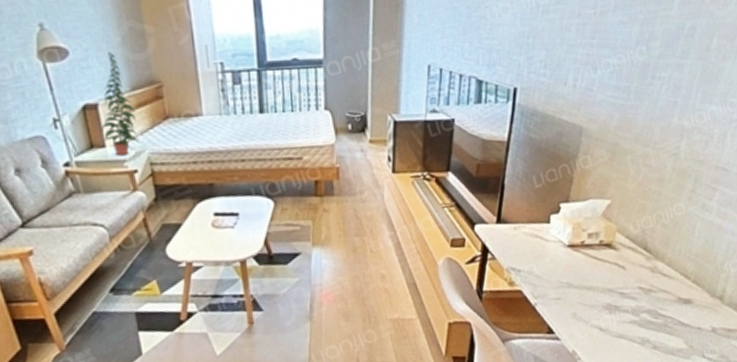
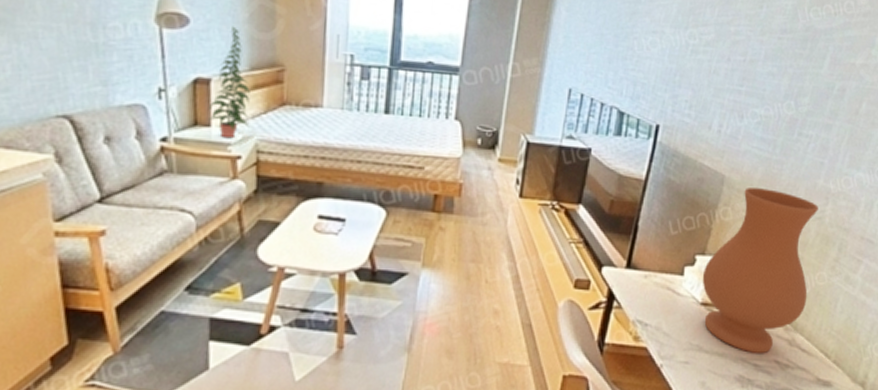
vase: none [567,133,674,284] -> present [702,188,818,353]

